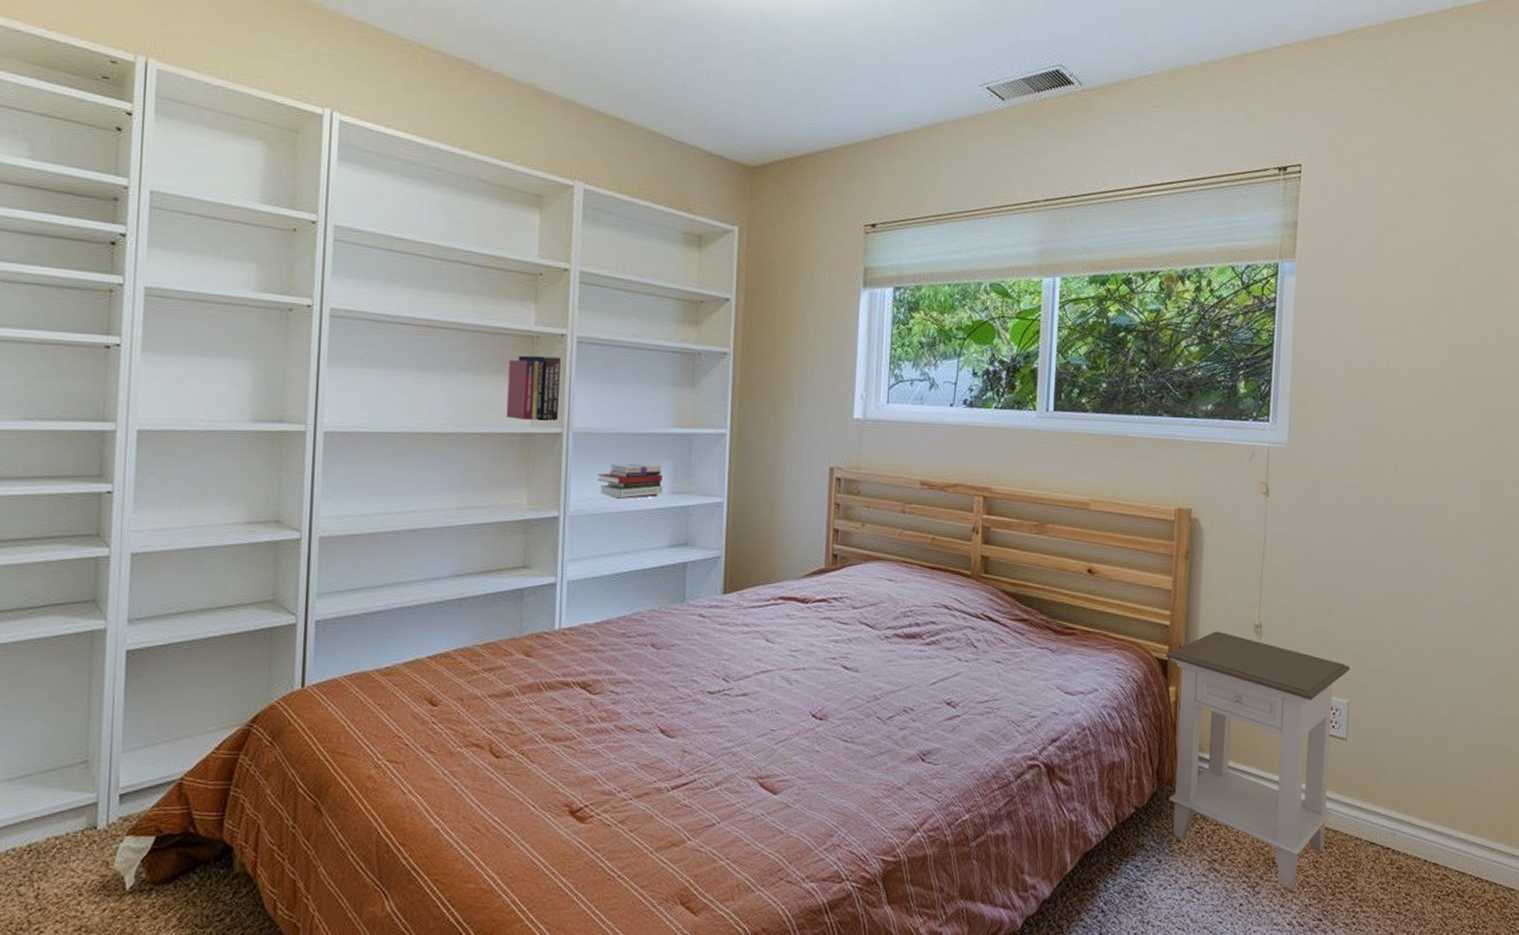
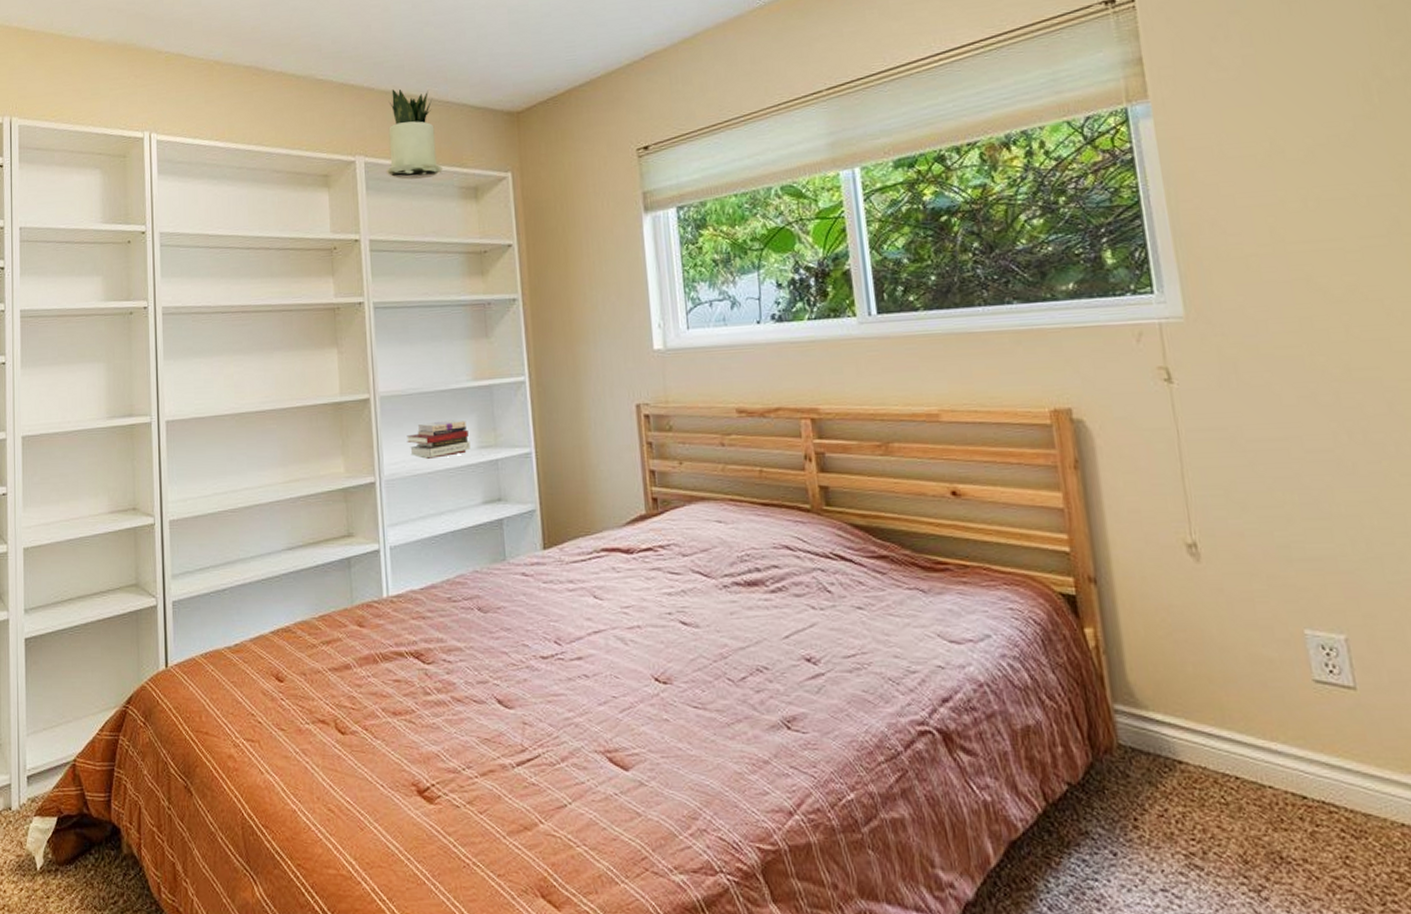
books: present [506,355,561,421] -> none [315,325,365,391]
planter: none [606,117,668,218] -> present [385,89,442,180]
nightstand: present [1165,631,1350,890] -> none [1071,555,1357,897]

